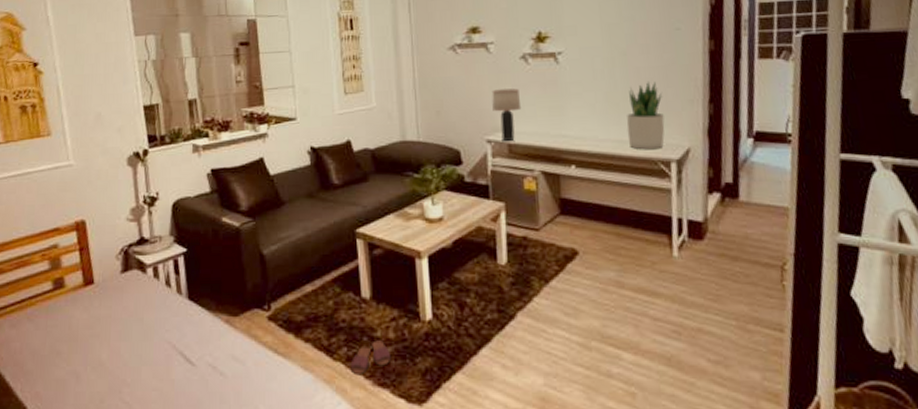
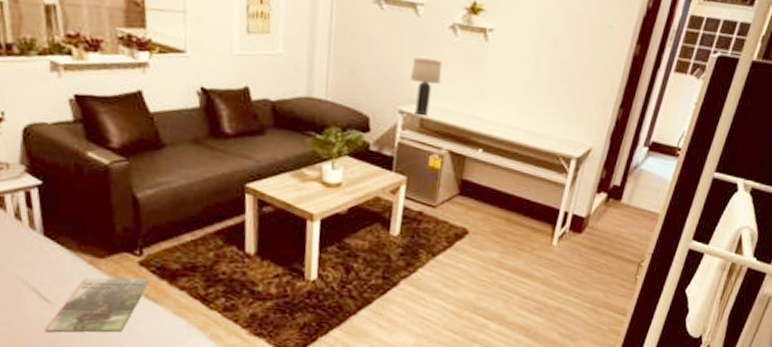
magazine: none [190,333,279,395] -> present [45,277,151,332]
slippers: present [350,340,392,374] -> none [227,294,271,324]
planter: present [627,82,665,150] -> none [537,77,580,146]

